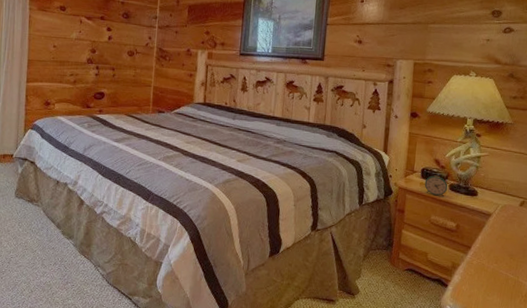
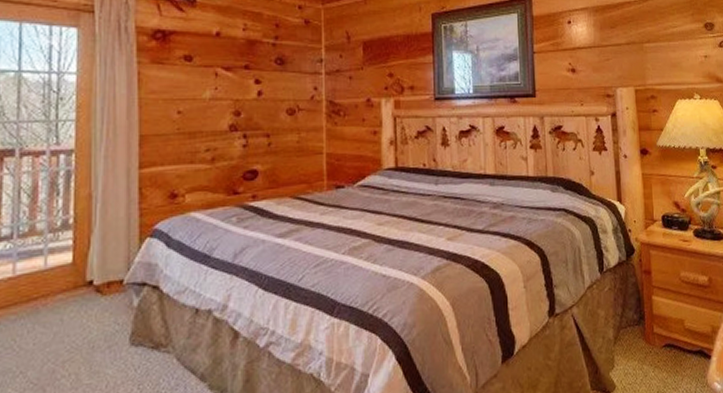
alarm clock: present [424,175,448,197] -> none [667,221,693,247]

